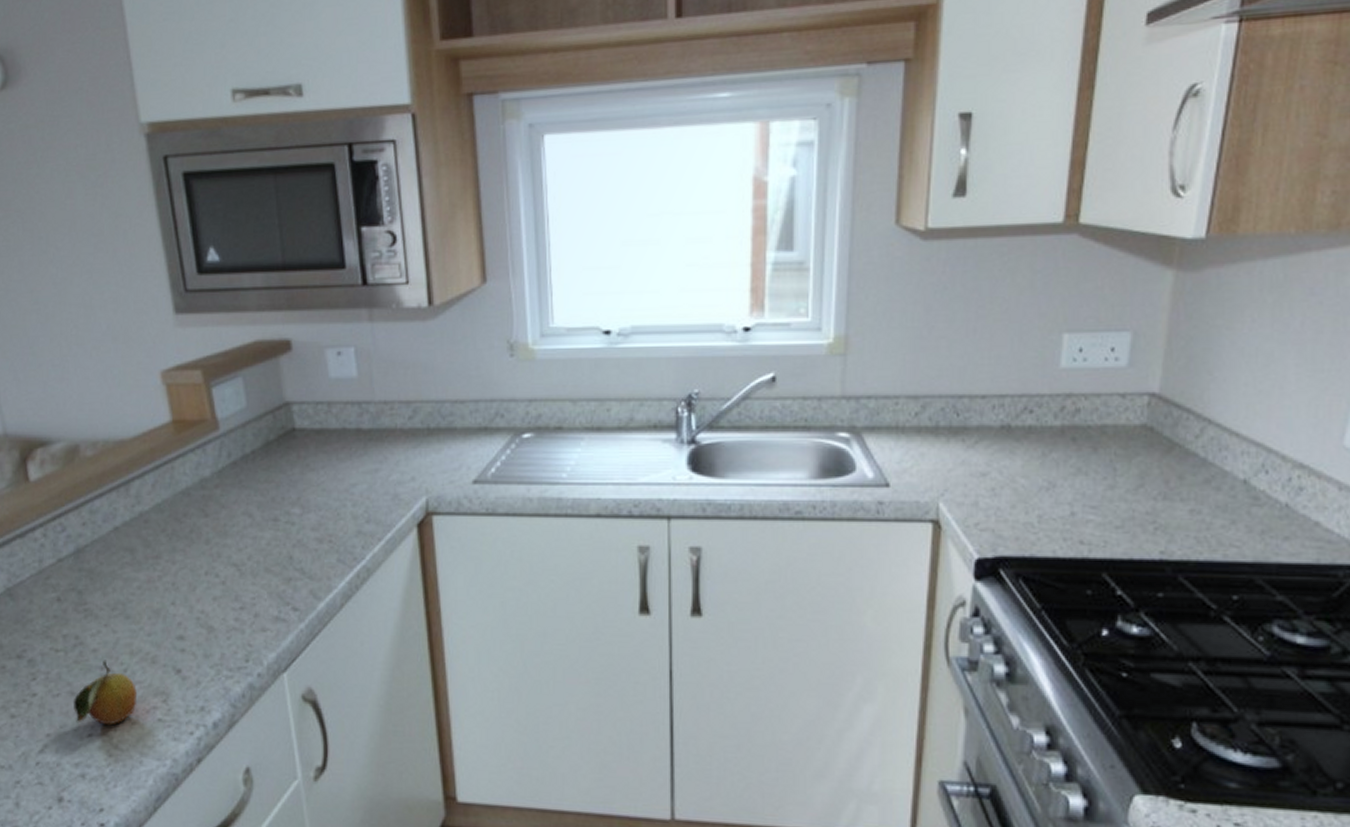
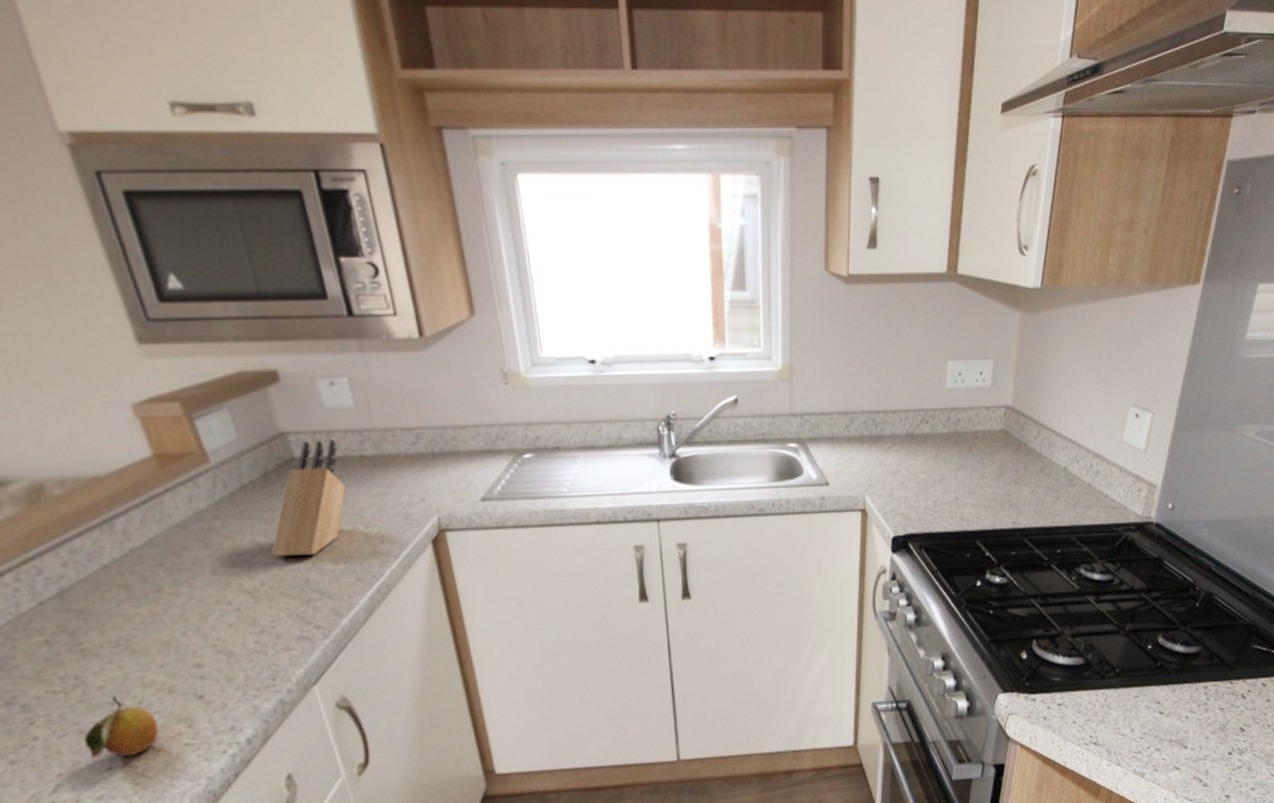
knife block: none [261,411,340,531] -> present [271,439,346,557]

